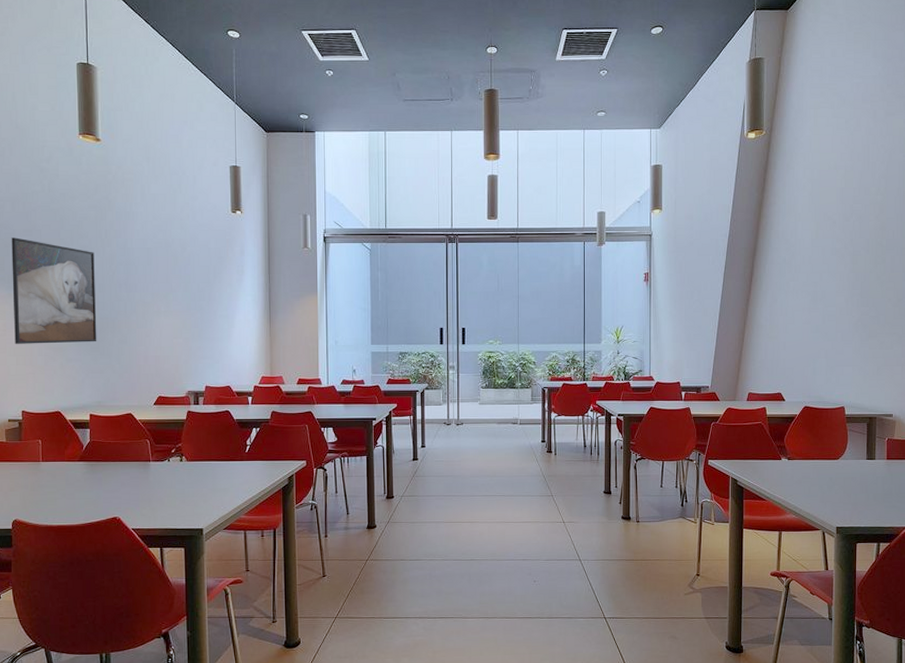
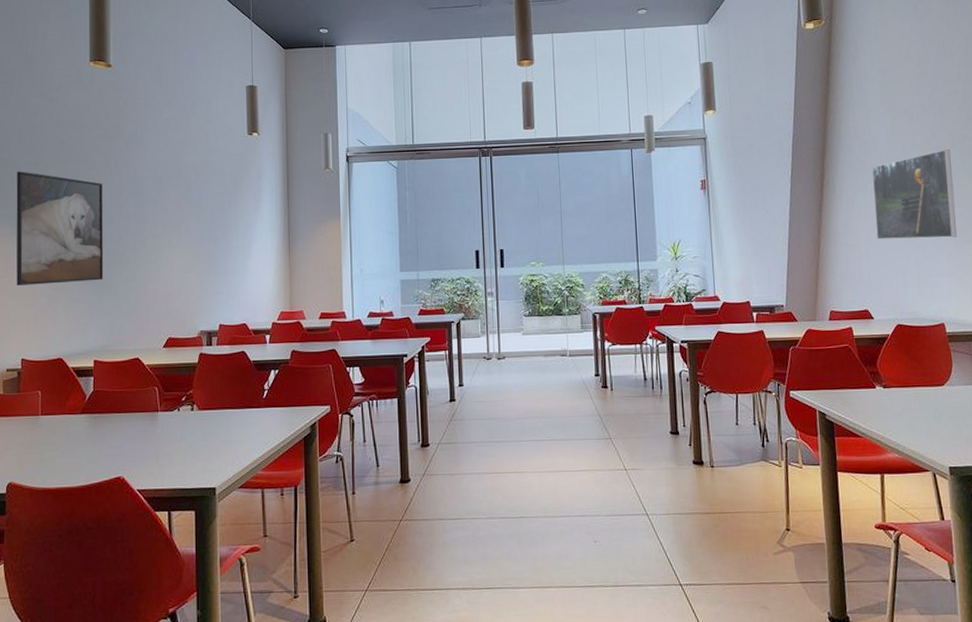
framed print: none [794,254,865,333] -> present [872,148,957,240]

